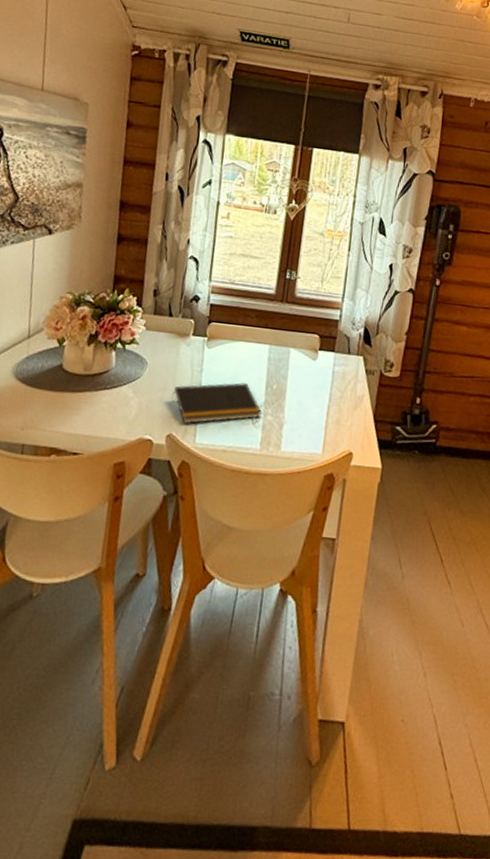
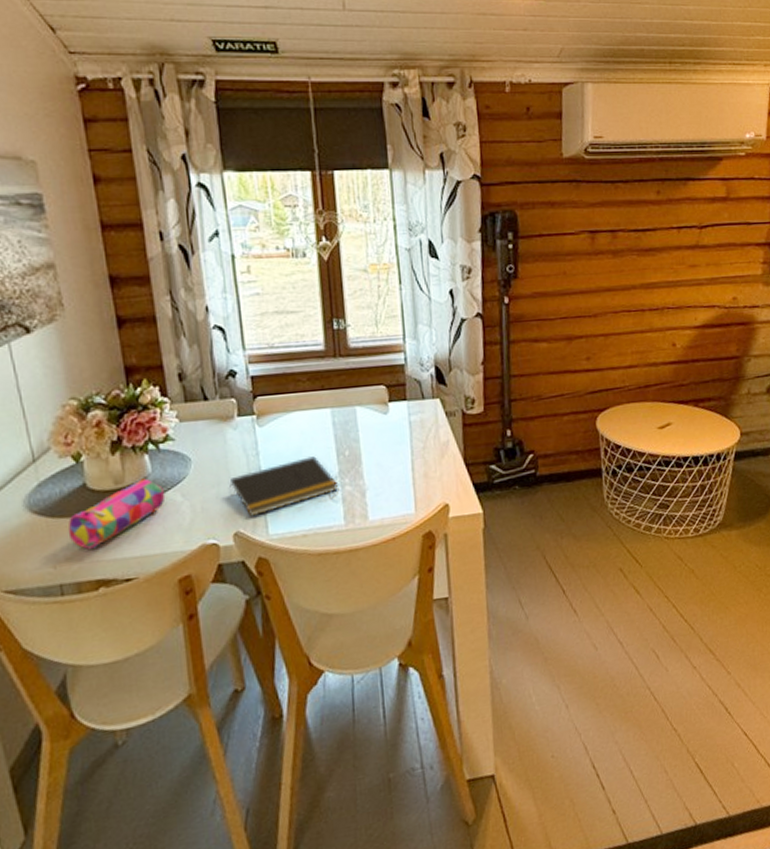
pencil case: none [39,370,121,420] -> present [68,478,166,549]

